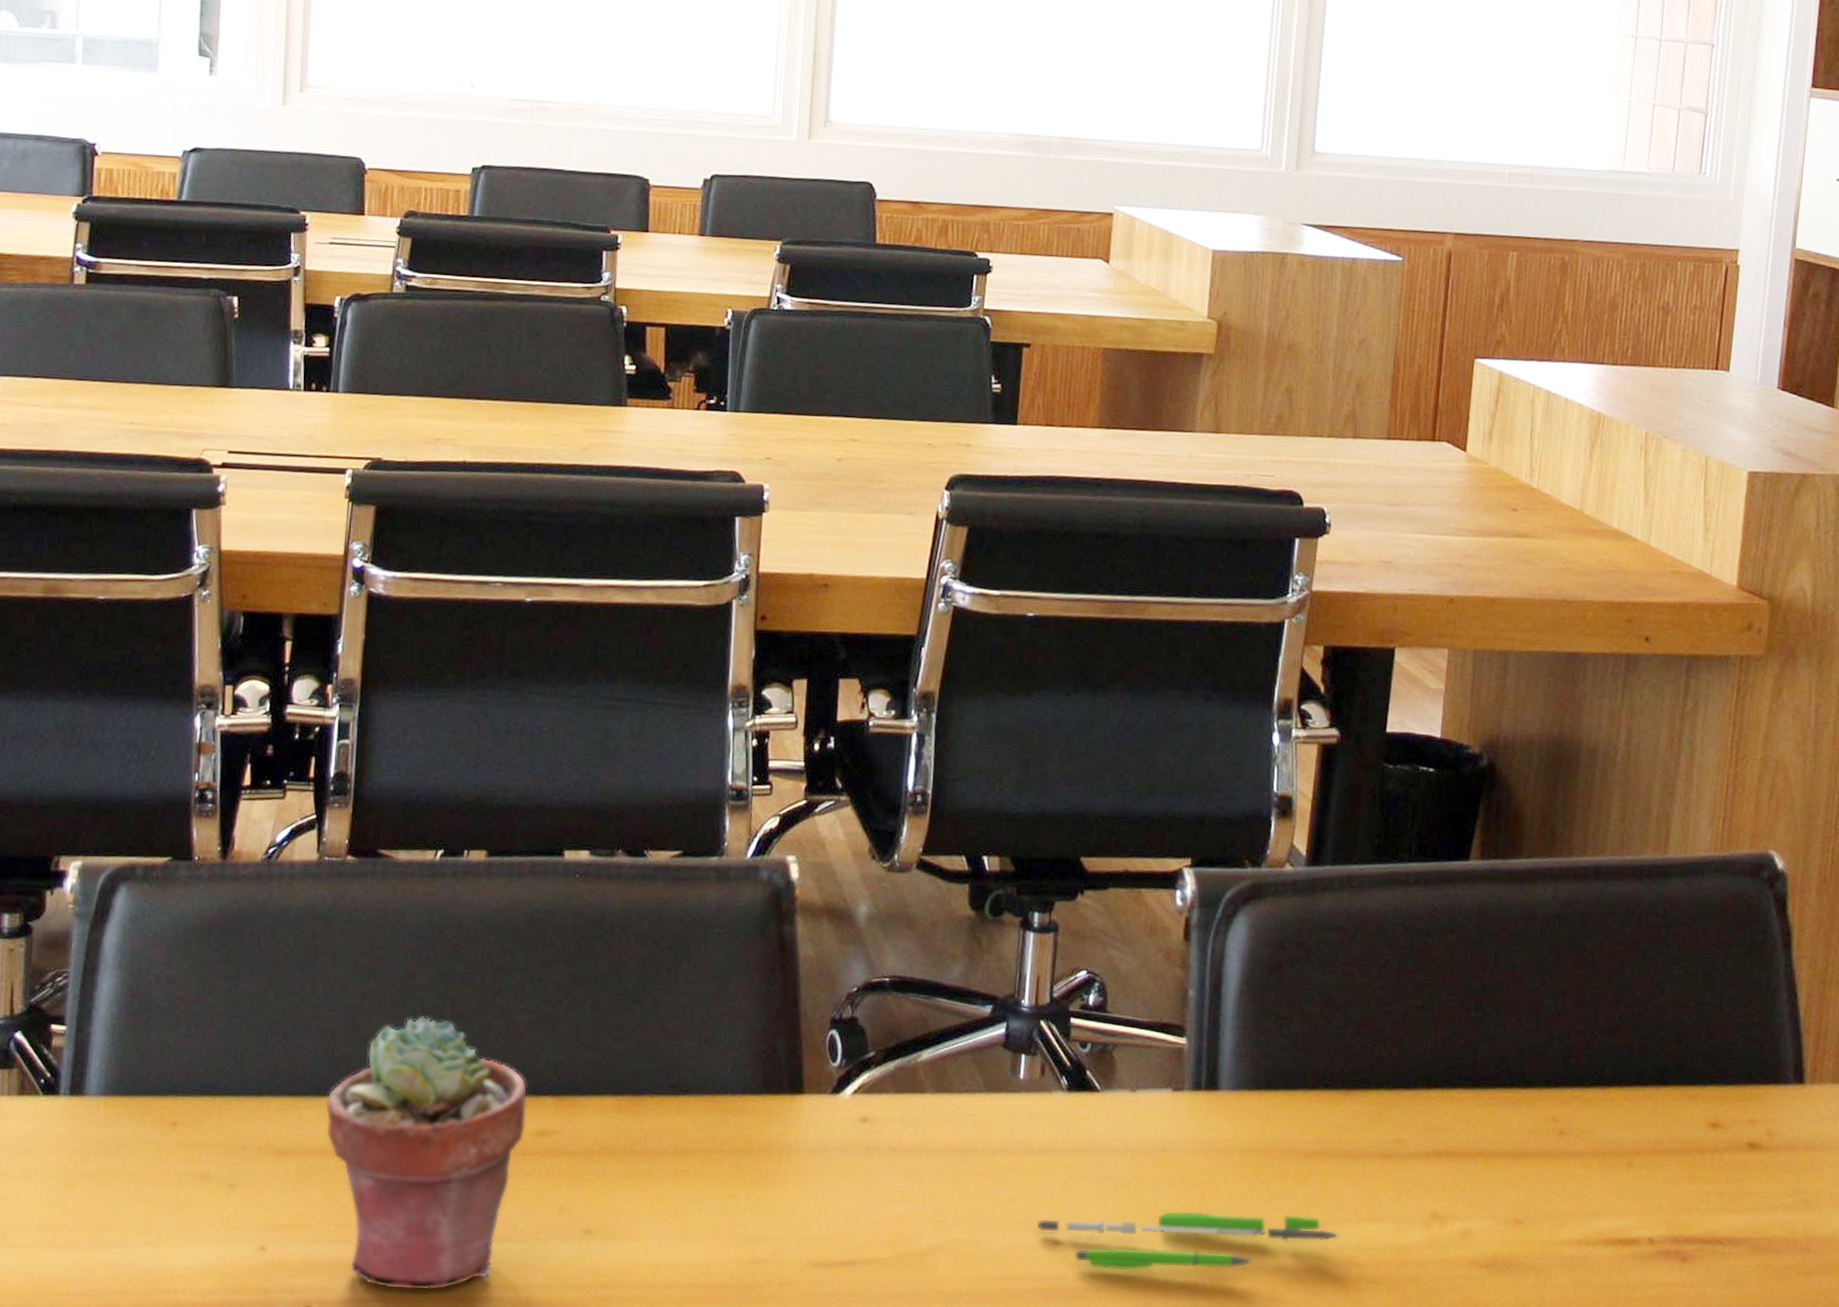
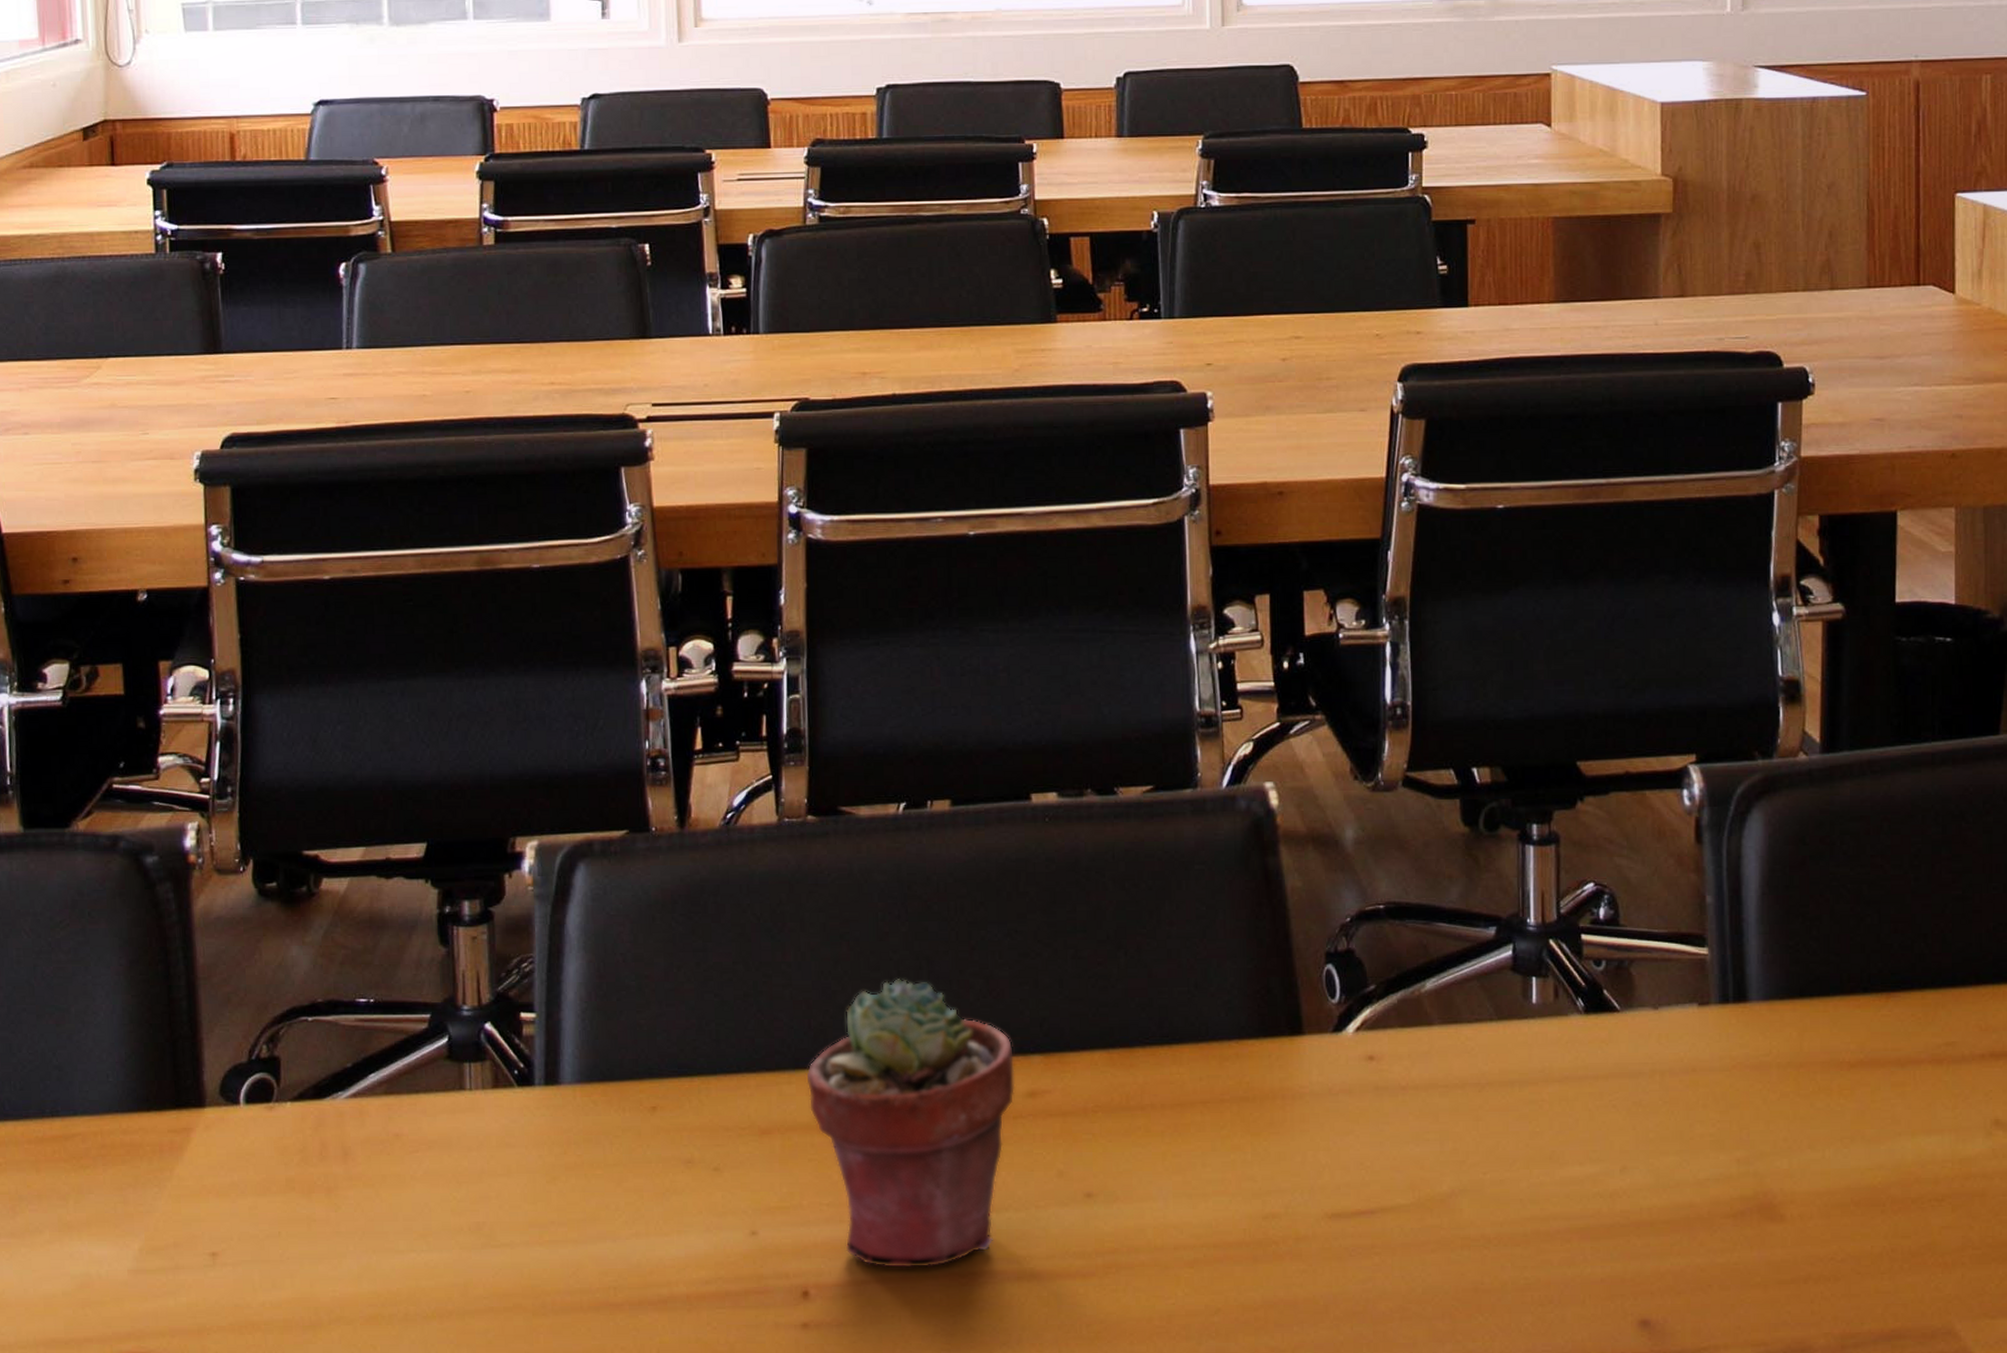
pen: present [1036,1210,1338,1271] -> none [1564,1132,1892,1203]

